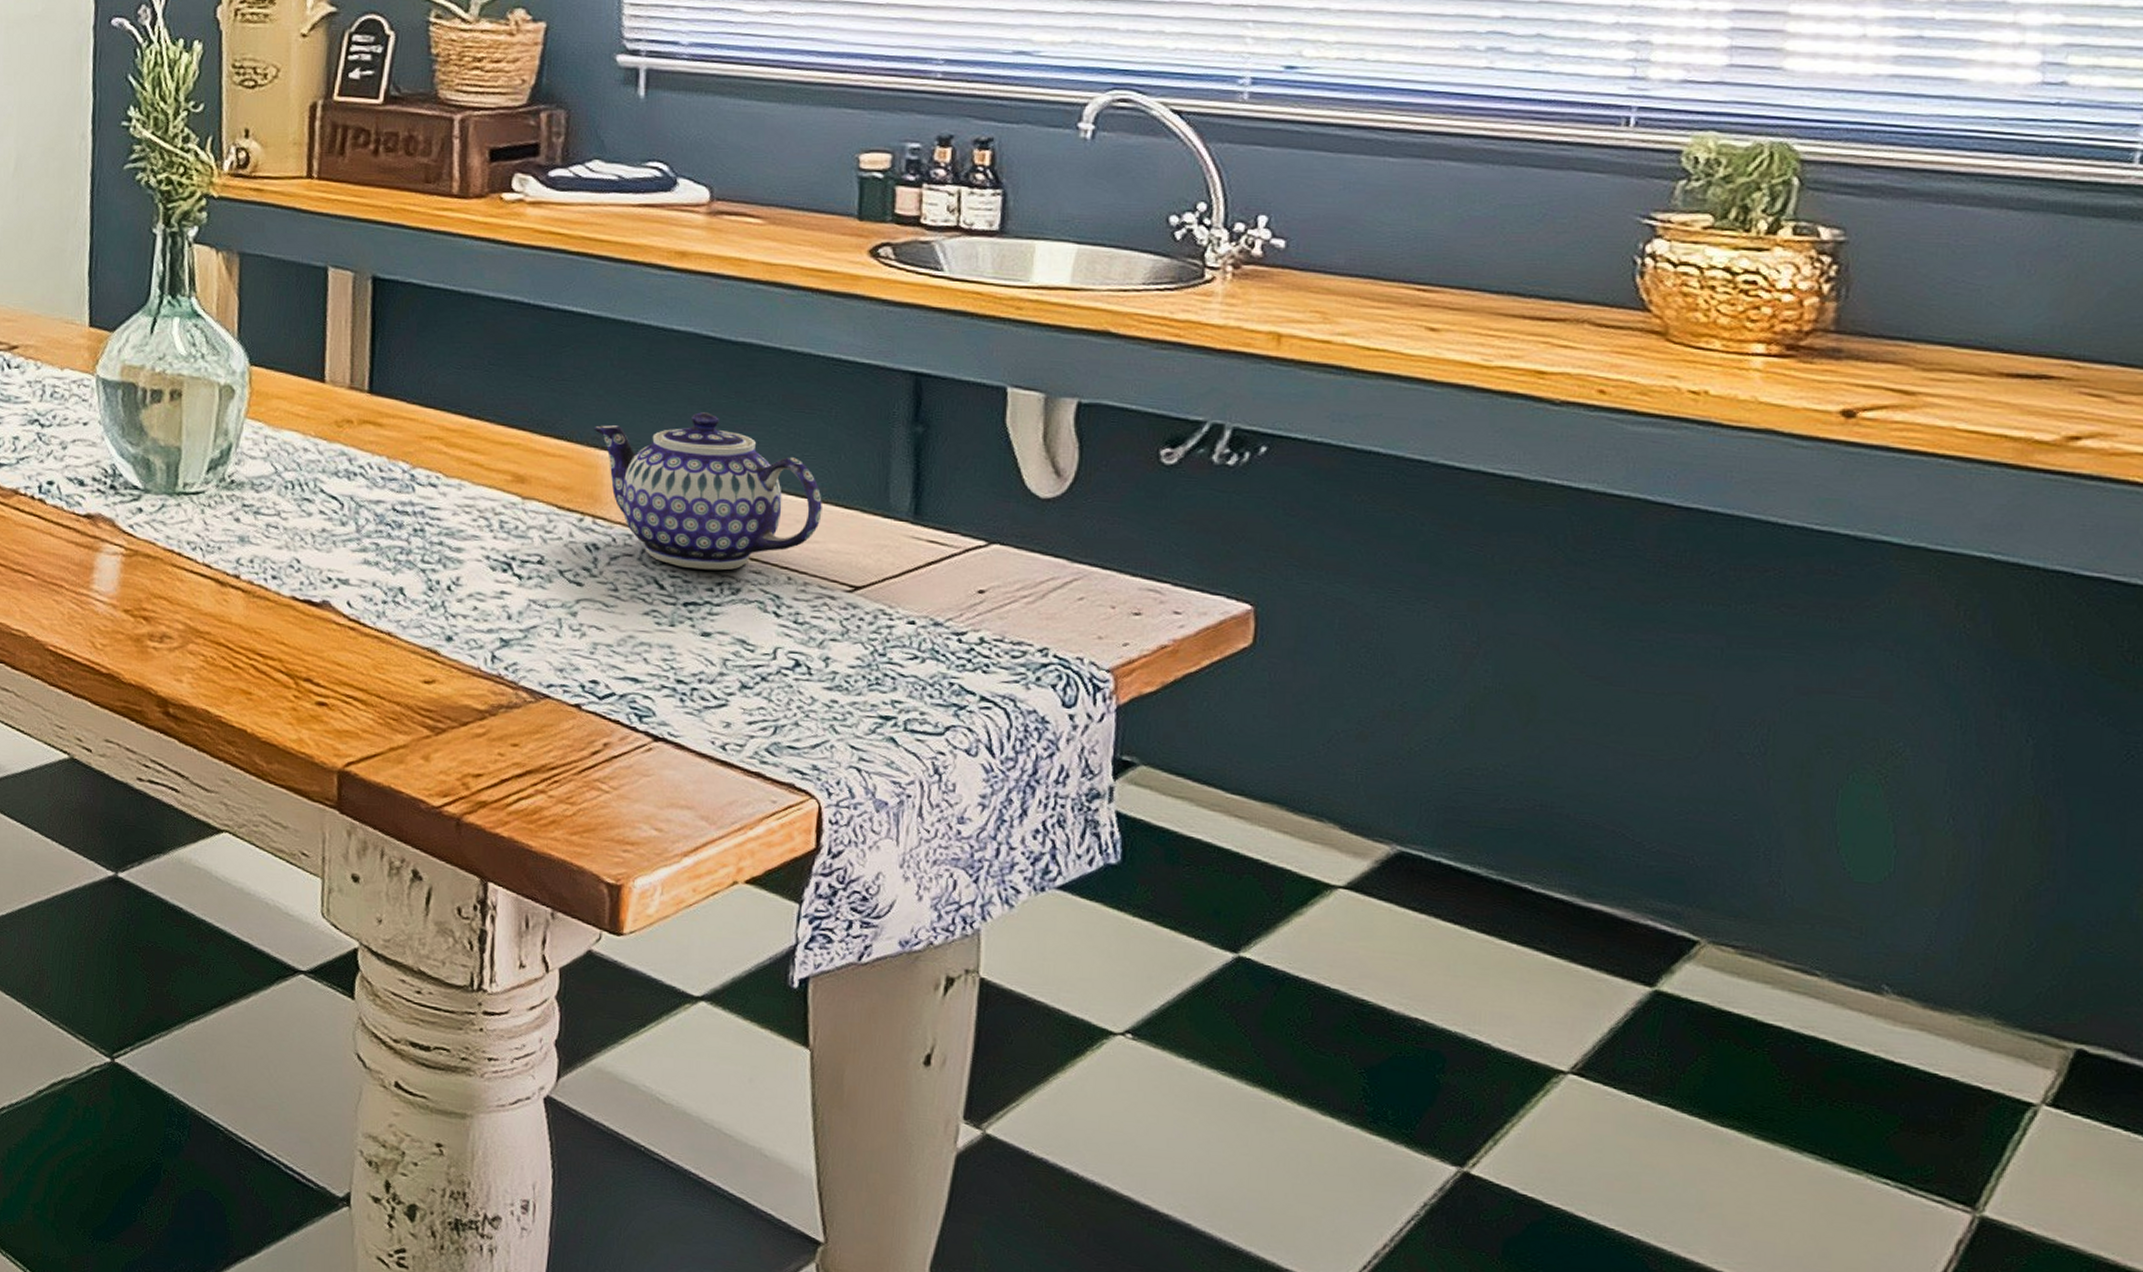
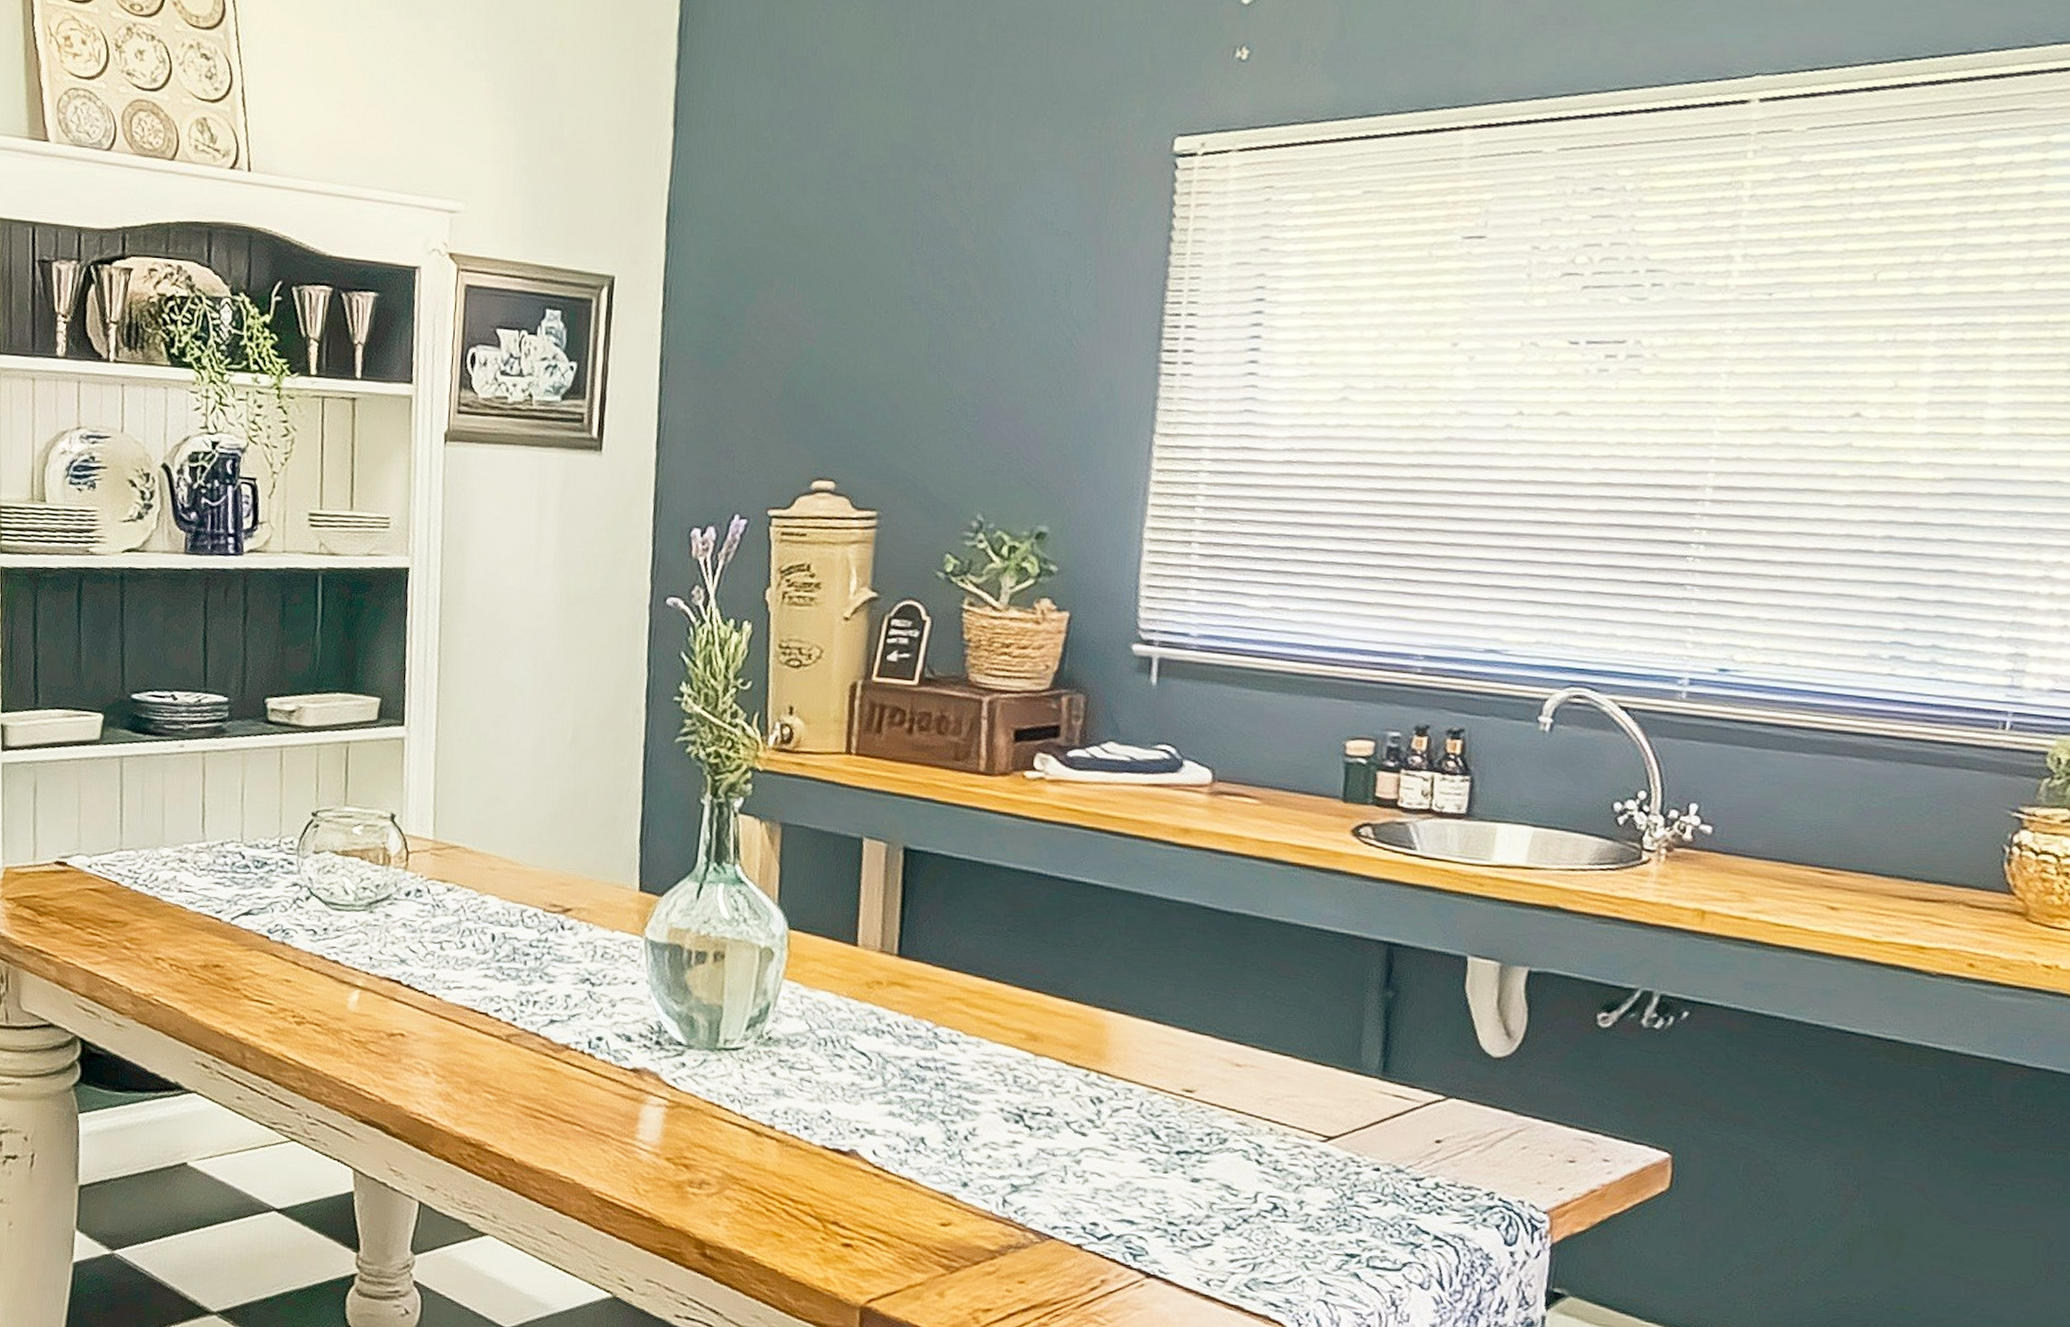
teapot: present [594,412,822,571] -> none [1101,977,1302,1122]

